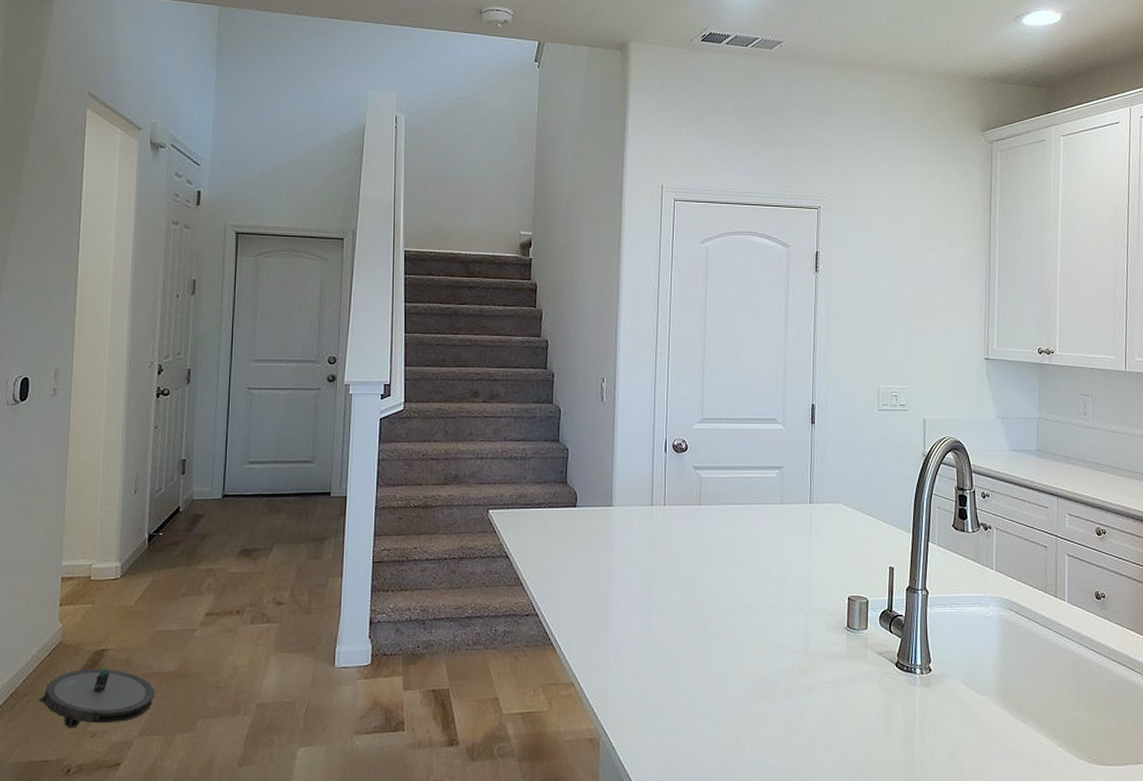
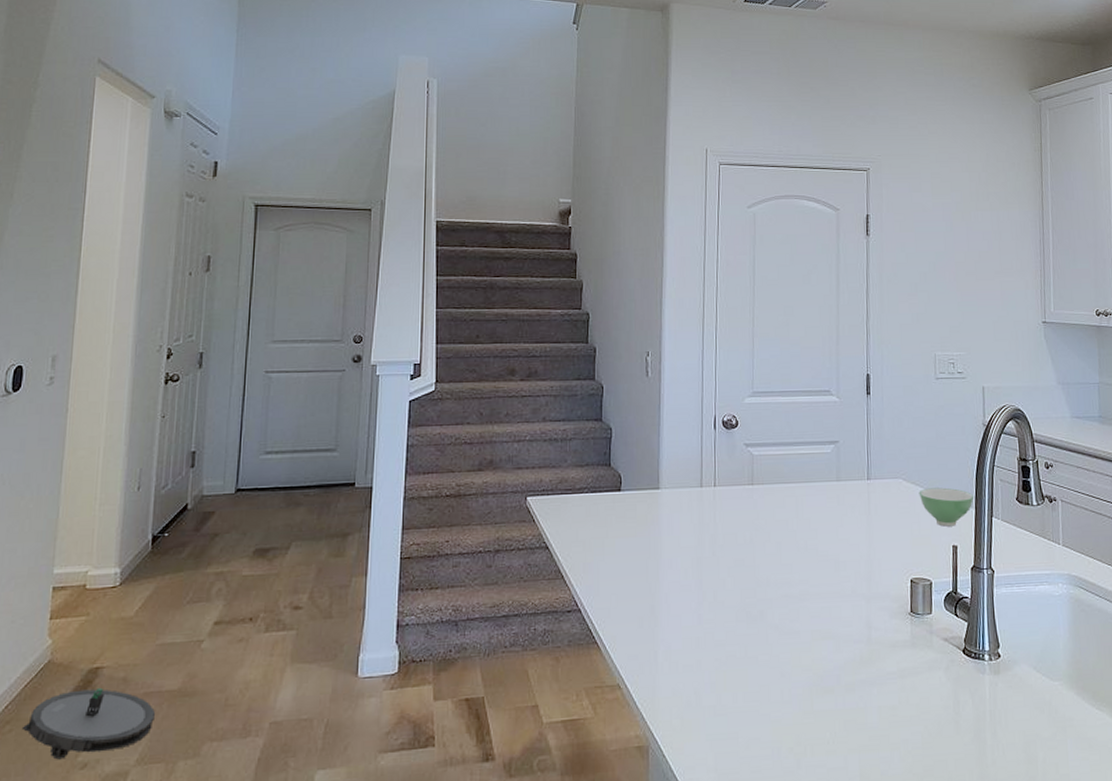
bowl: none [858,513,912,549] -> present [919,487,975,527]

